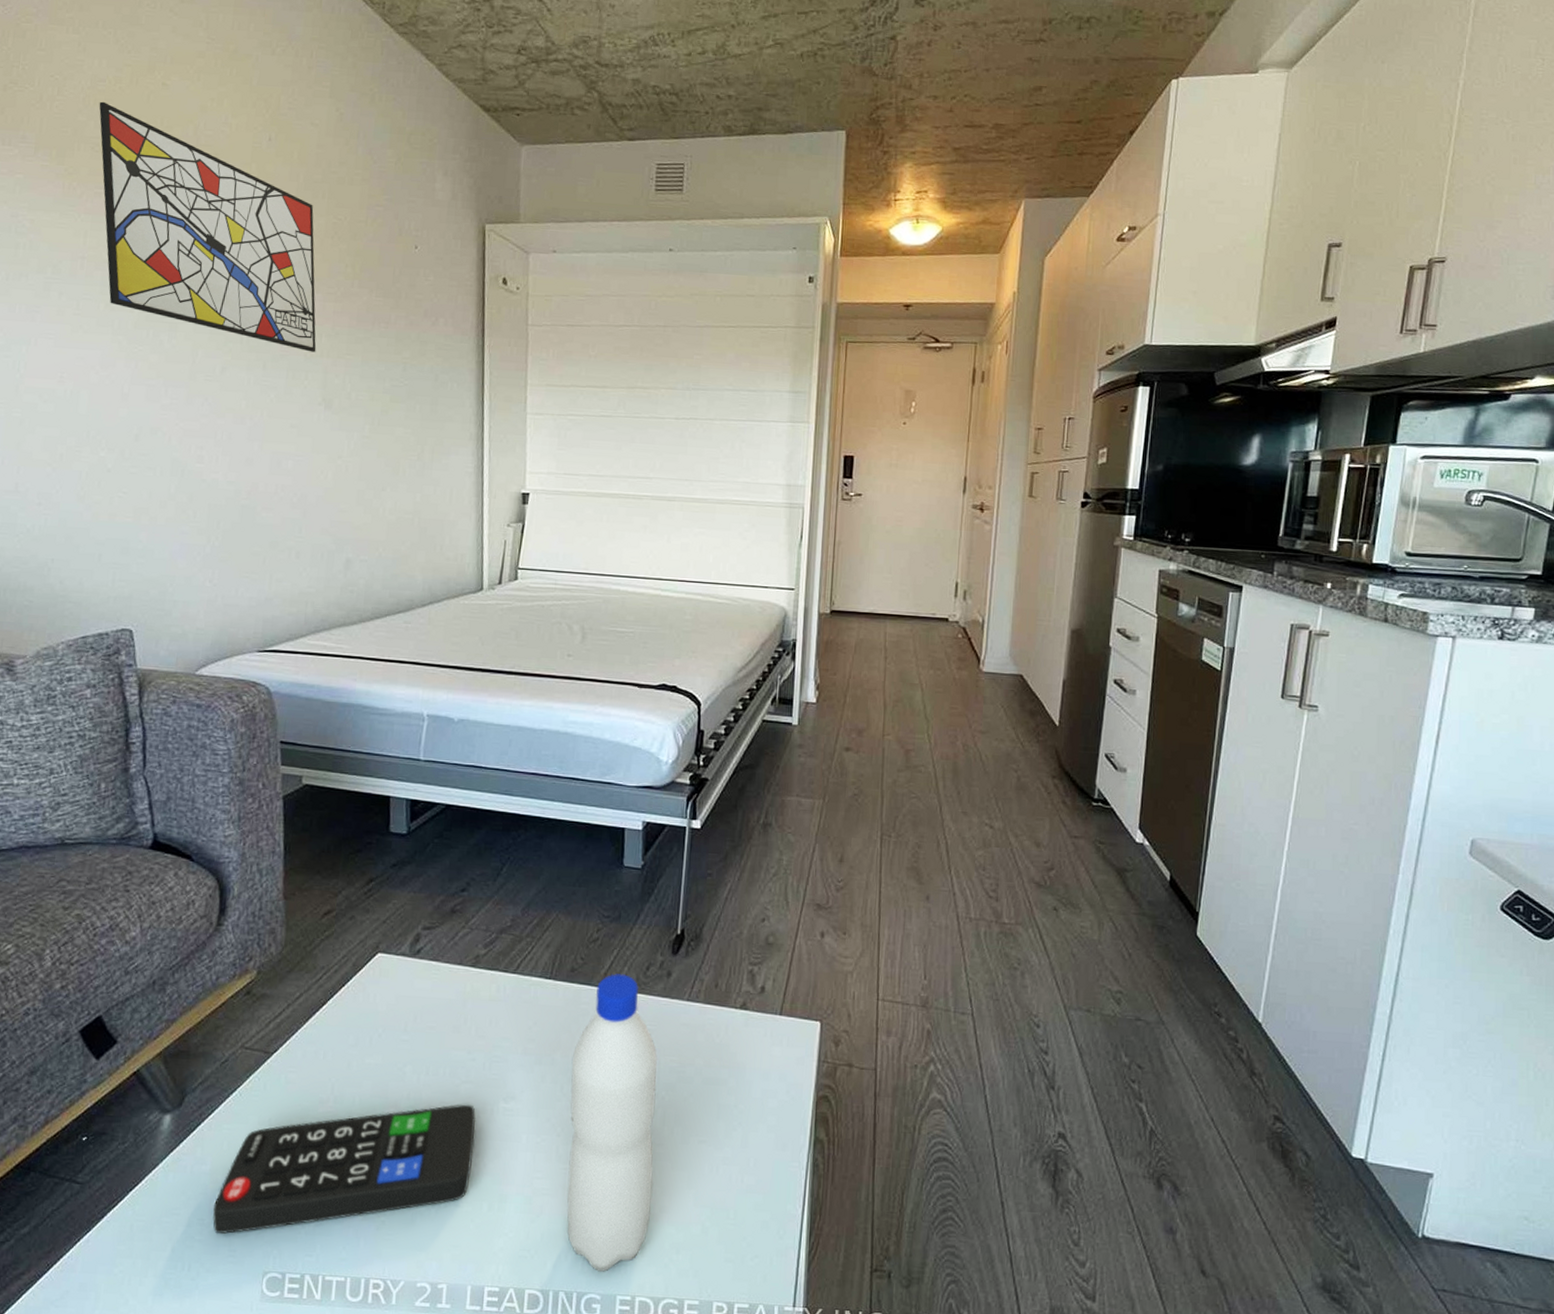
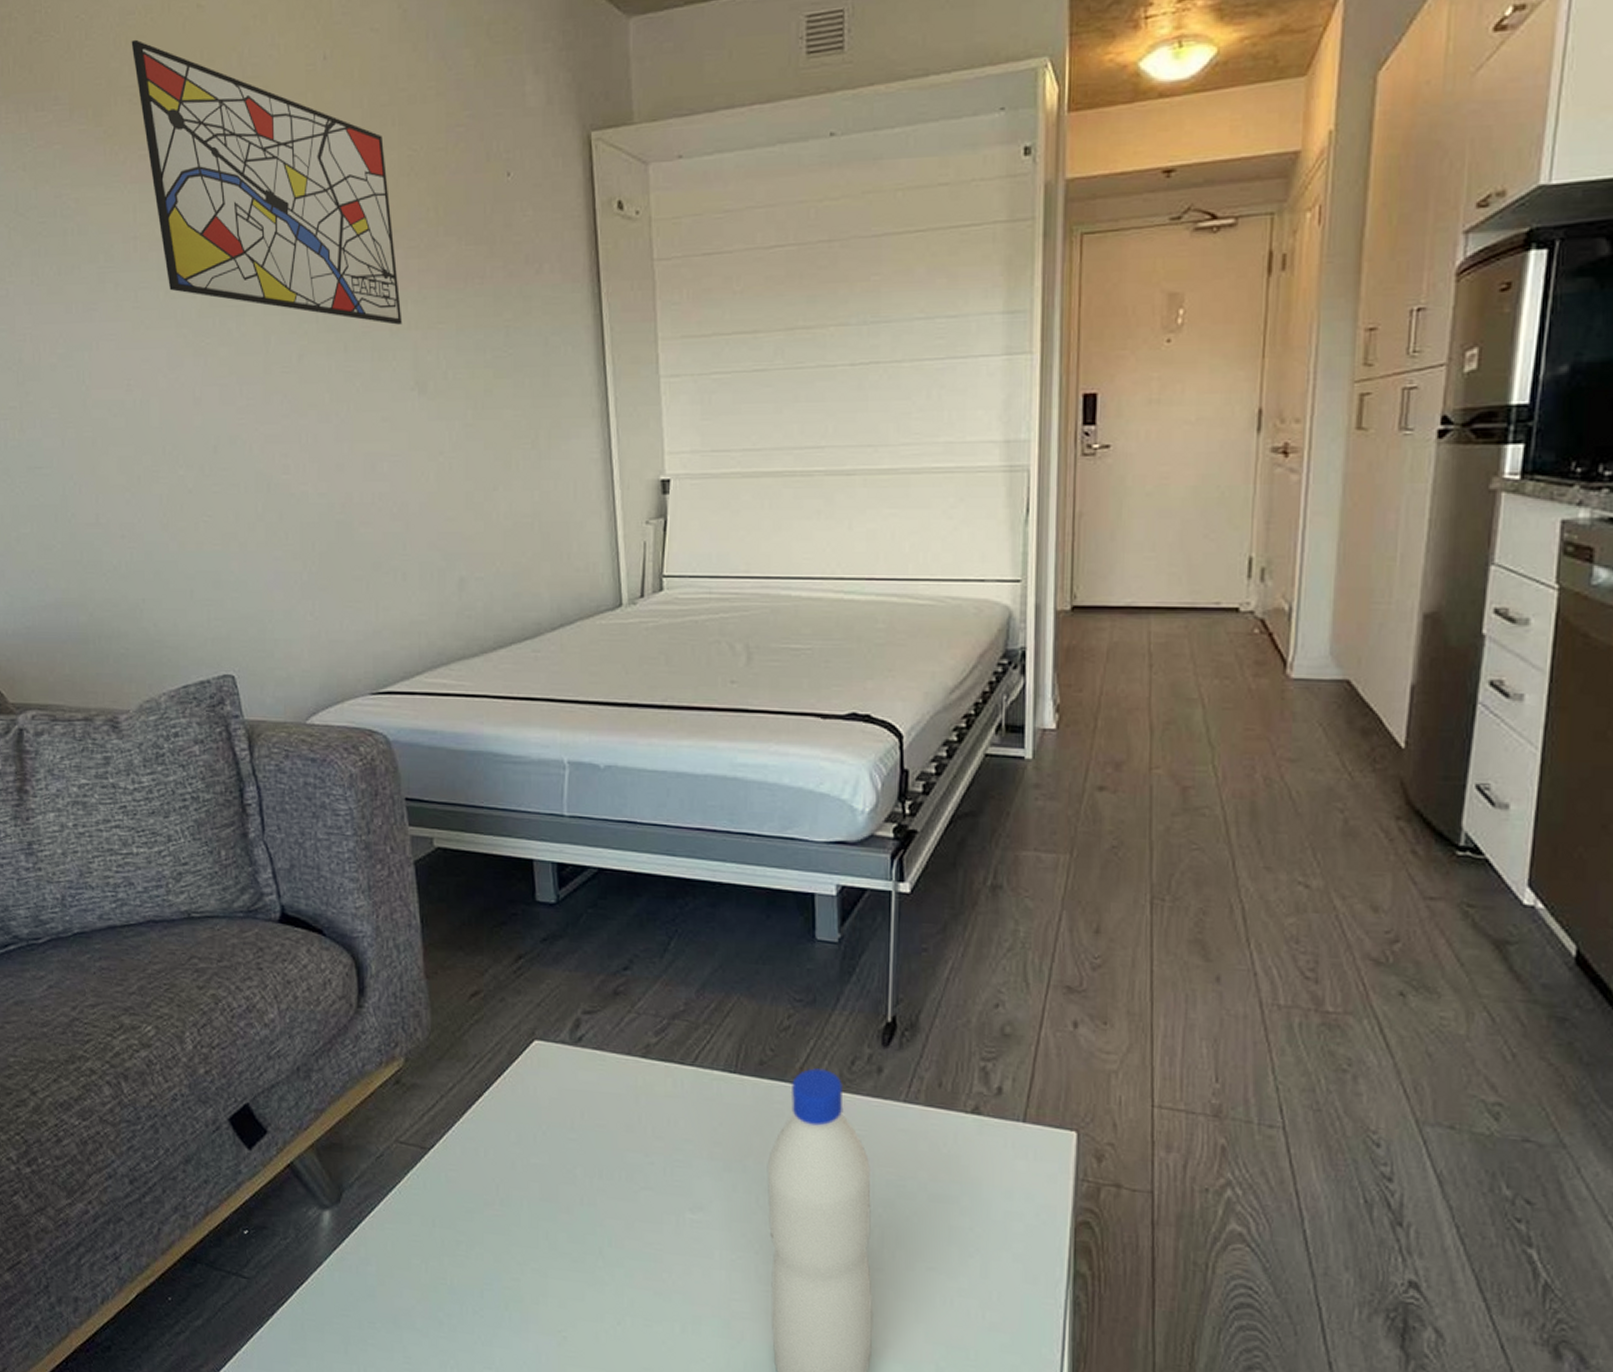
remote control: present [212,1104,476,1234] -> none [383,1213,660,1339]

